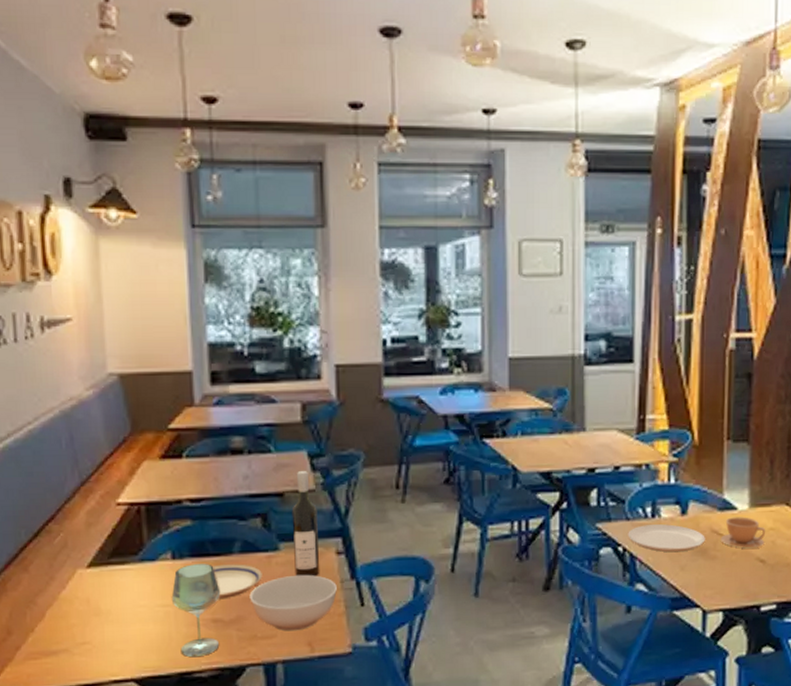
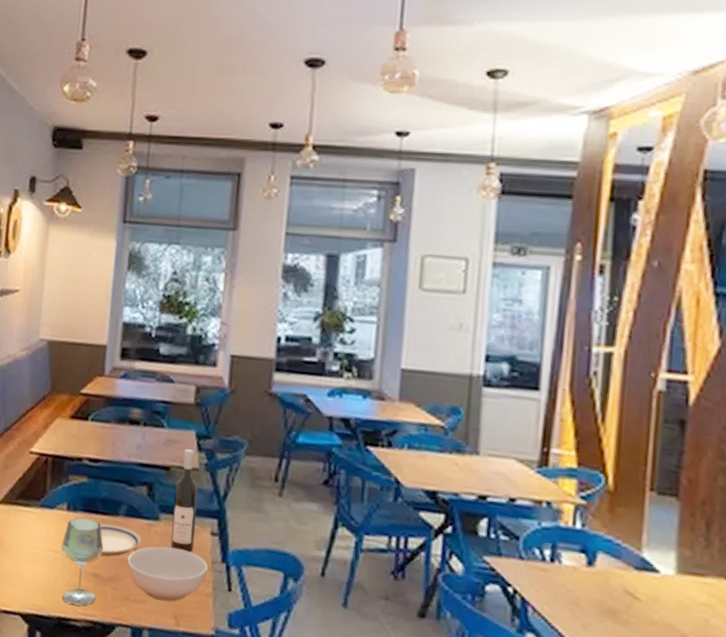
plate: present [628,524,705,553] -> none [520,568,616,609]
teacup: present [720,517,766,549] -> none [635,580,697,623]

